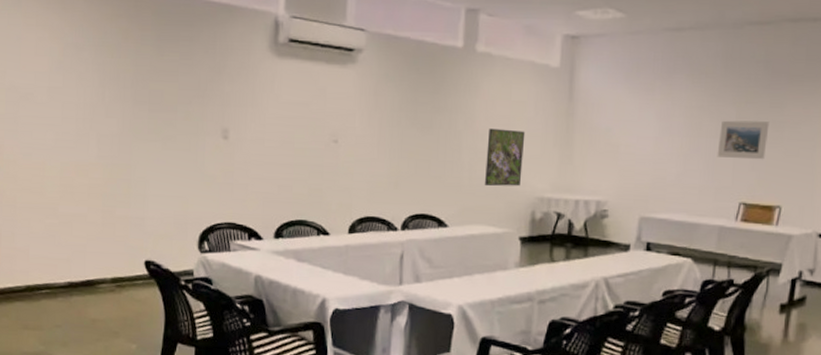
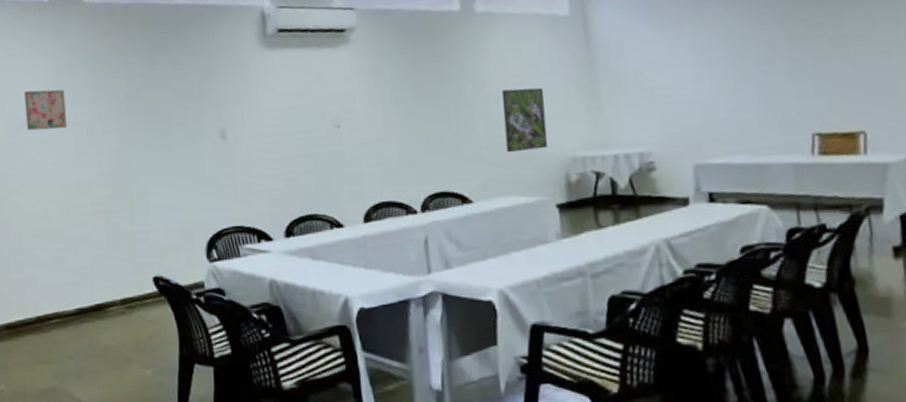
wall art: none [26,63,70,107] -> present [24,89,67,131]
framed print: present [717,120,770,160] -> none [769,38,832,86]

